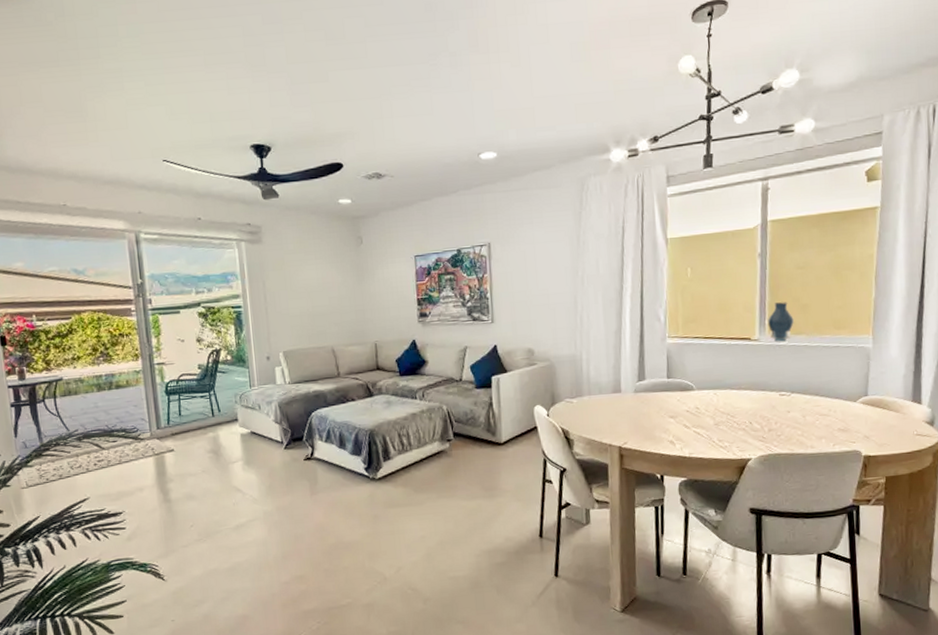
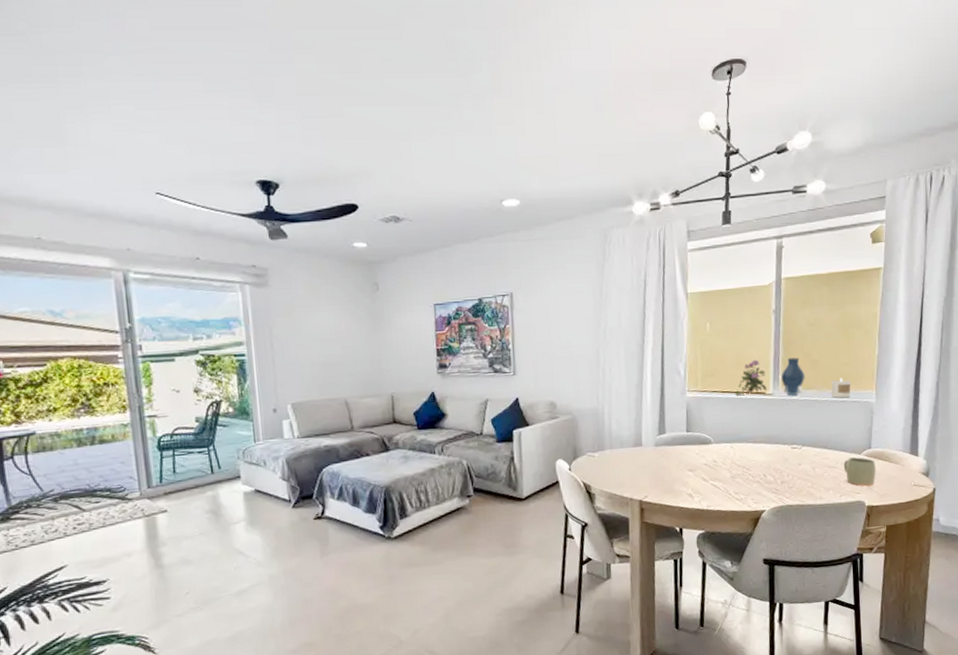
flower bouquet: none [717,304,753,342] -> present [734,359,767,396]
candle: none [822,322,845,344] -> present [831,378,851,398]
mug: none [836,404,874,436] -> present [843,457,876,487]

